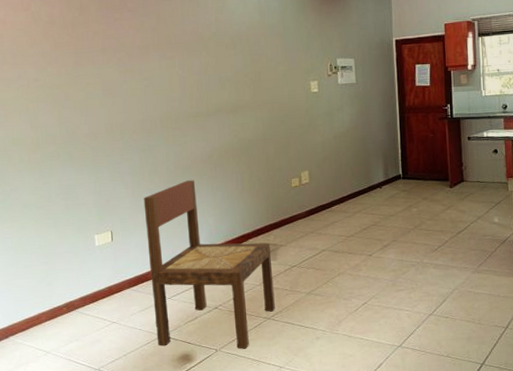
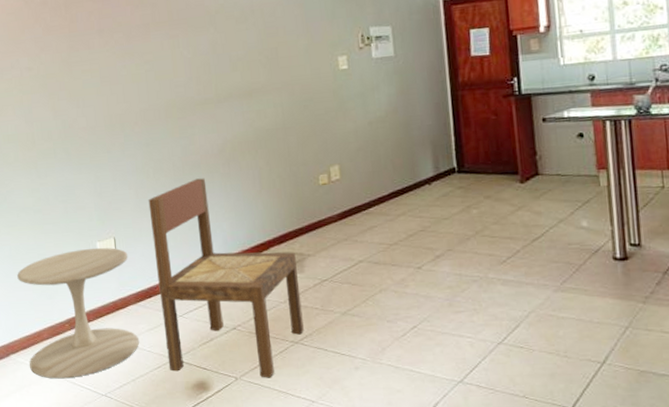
side table: none [18,239,131,357] -> present [17,247,139,379]

